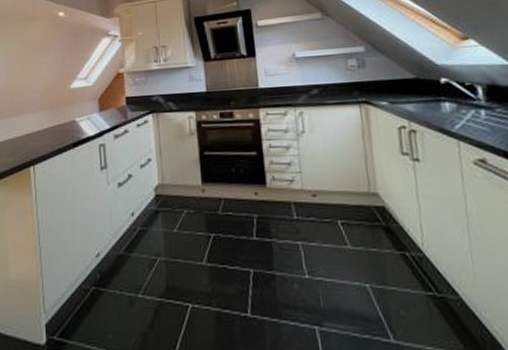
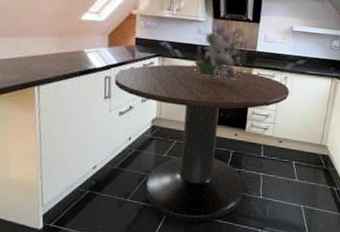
dining table: none [109,113,311,321] -> present [114,64,290,222]
bouquet: none [187,57,250,130] -> present [194,17,249,82]

